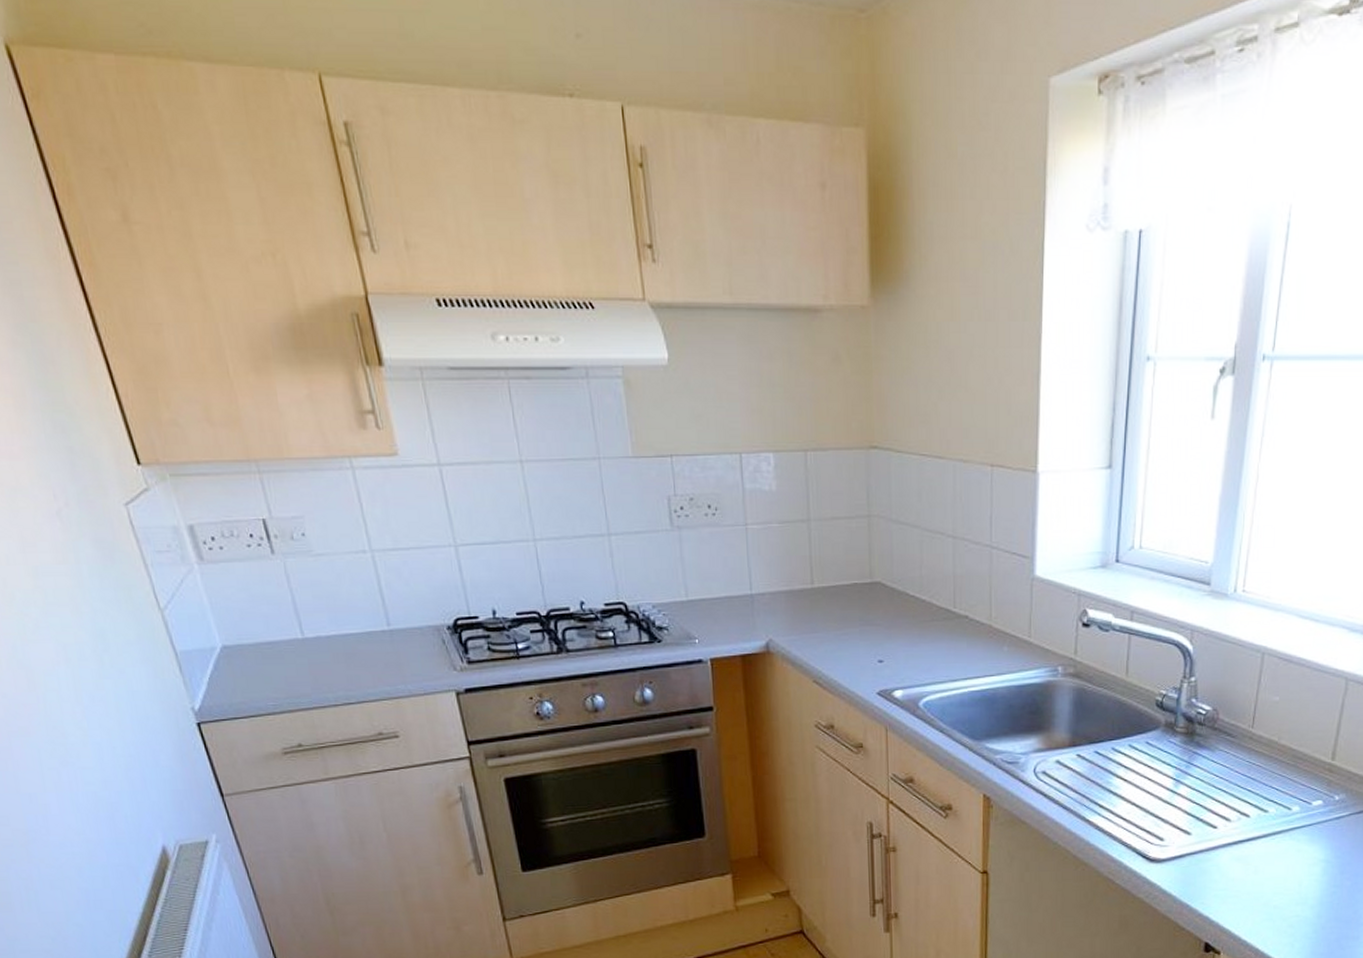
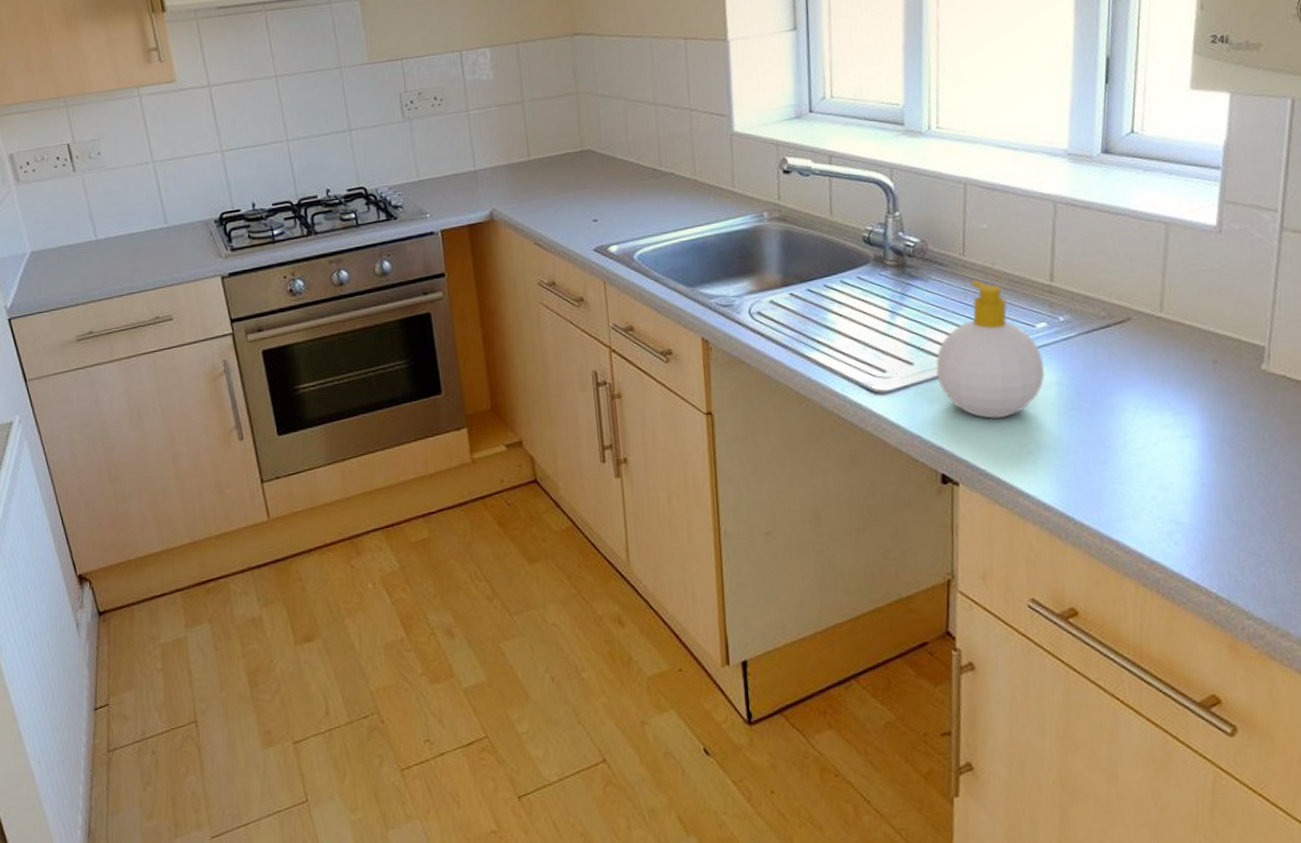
soap bottle: none [1212,754,1314,893] -> present [935,280,1045,420]

